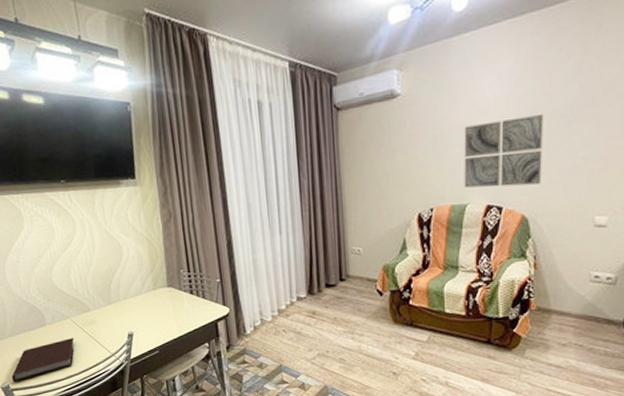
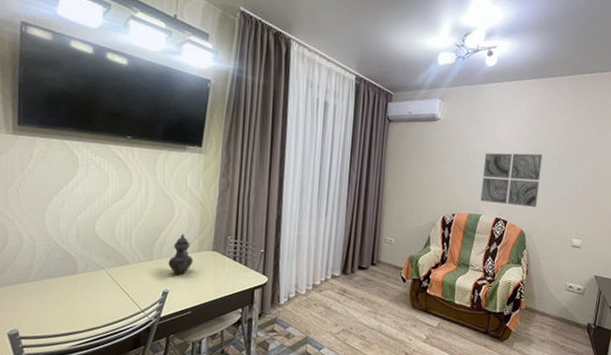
notebook: present [11,337,74,382] -> none [23,289,104,330]
teapot: none [127,273,151,316] -> present [168,233,194,275]

